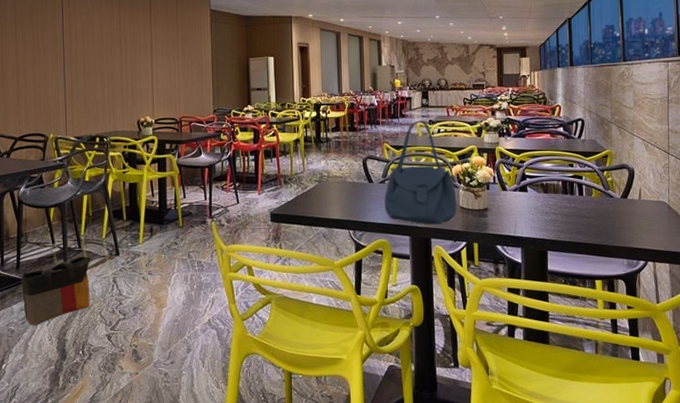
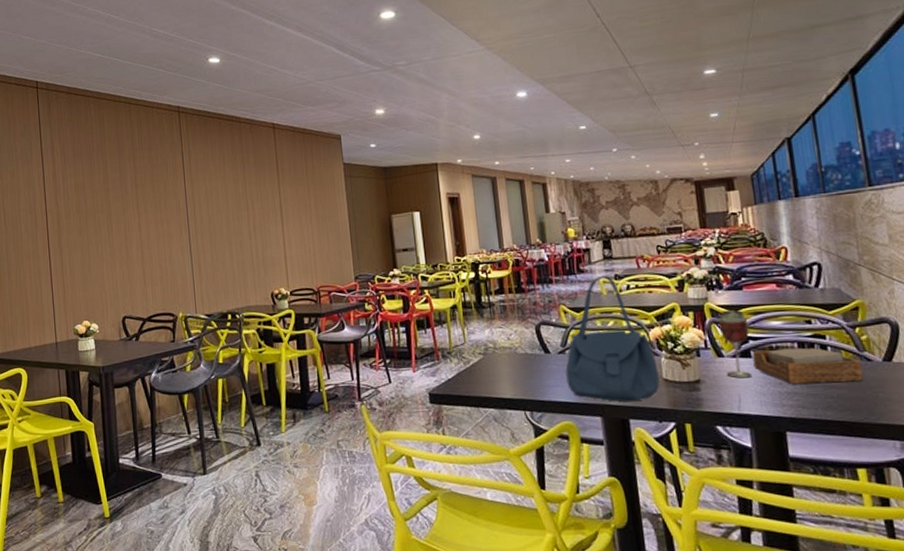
tote bag: present [21,256,92,325] -> none [157,447,233,525]
wineglass: none [506,153,528,208] -> present [719,309,752,378]
napkin holder: none [528,185,606,214] -> present [752,347,863,384]

